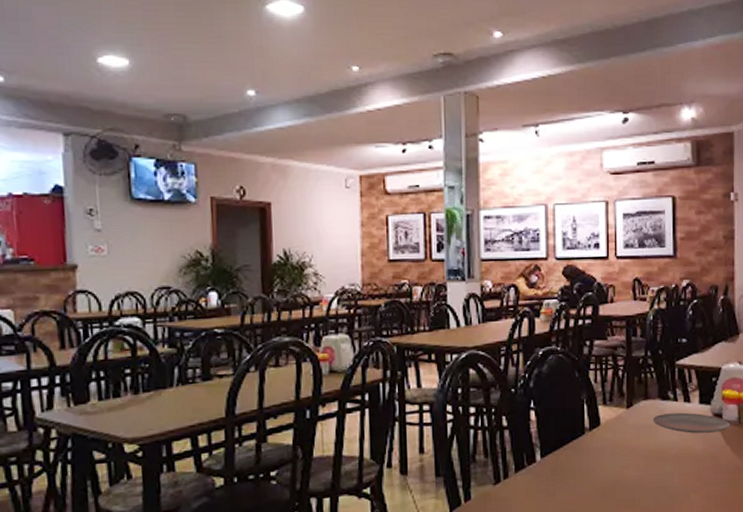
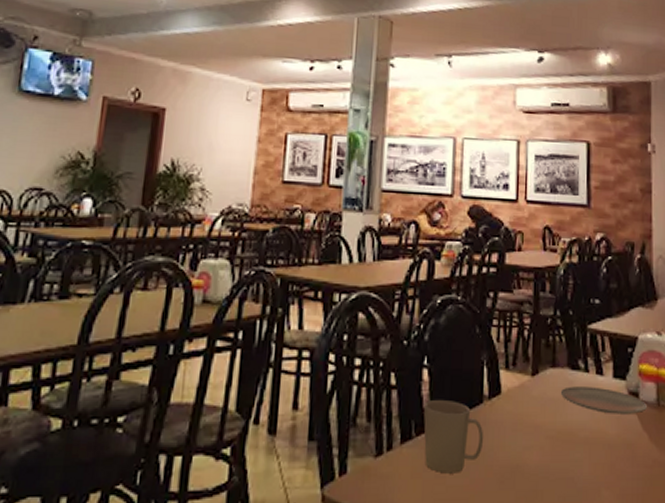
mug: none [534,434,587,493] -> present [423,401,484,474]

